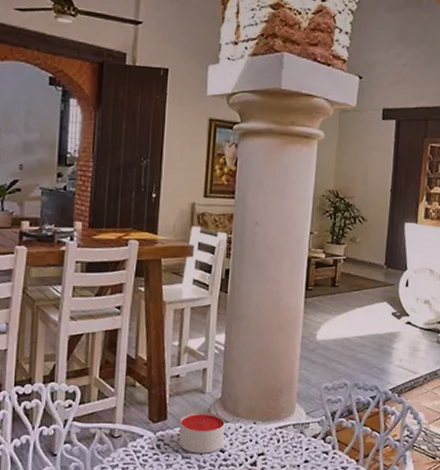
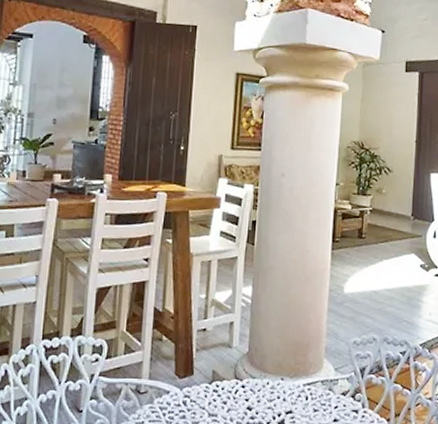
candle: present [178,412,225,454] -> none [205,367,252,411]

